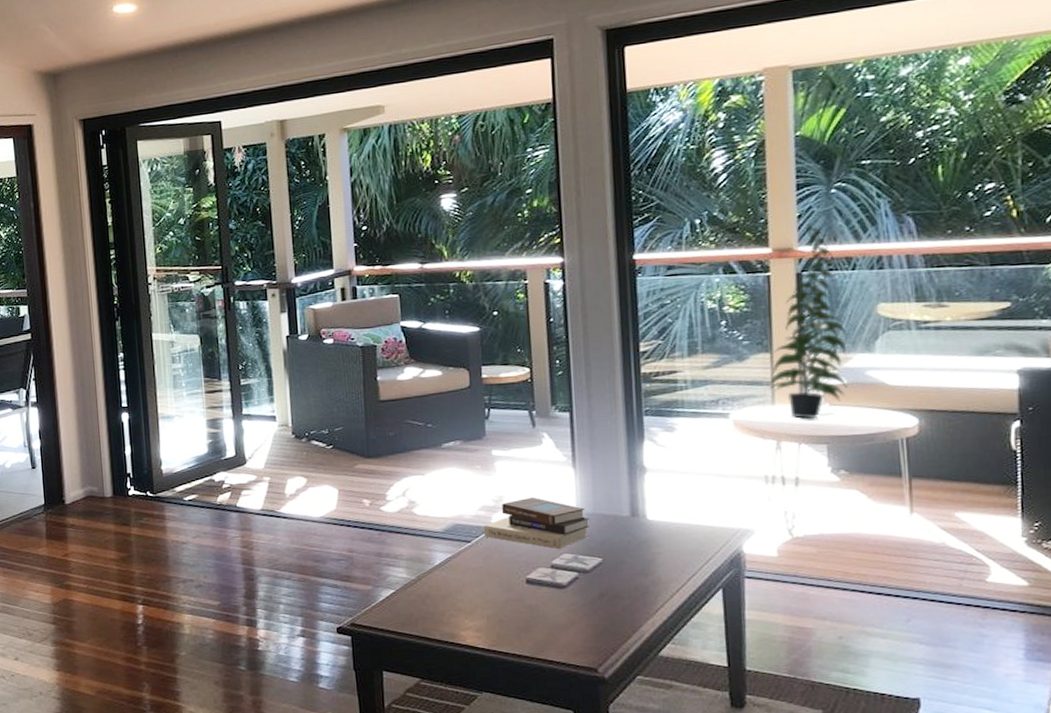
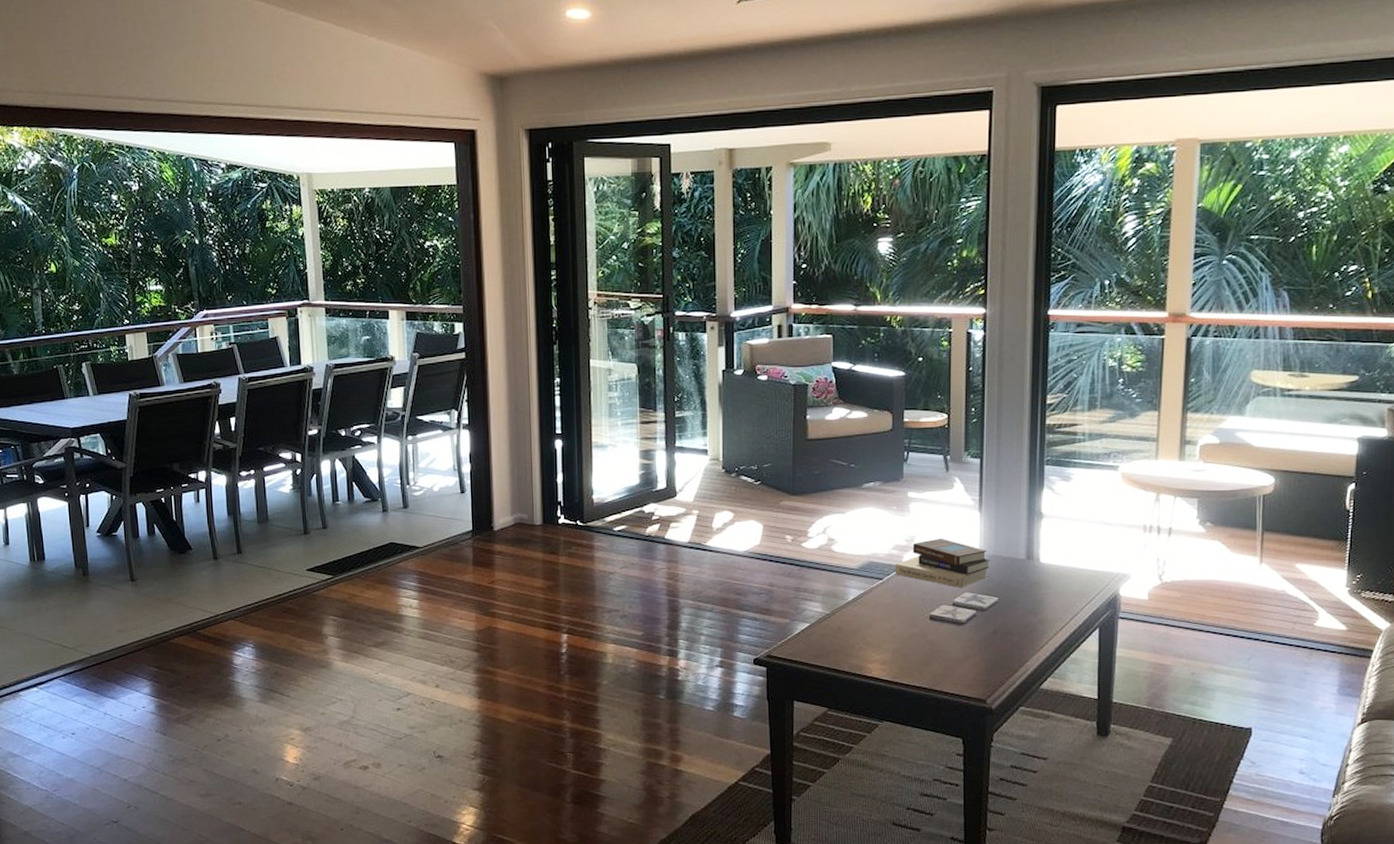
plant: present [768,223,848,419] -> none [1154,291,1224,475]

